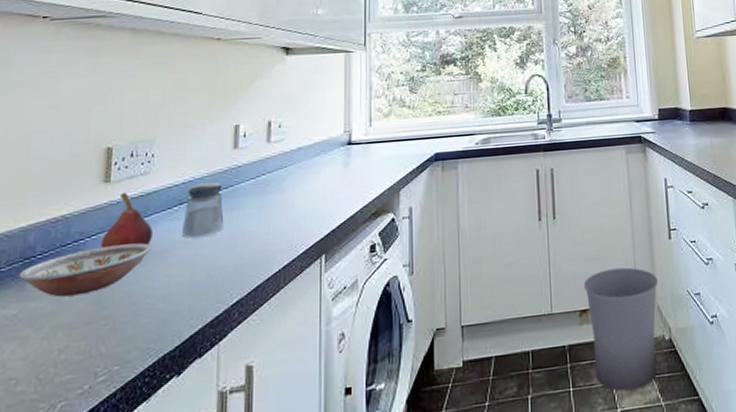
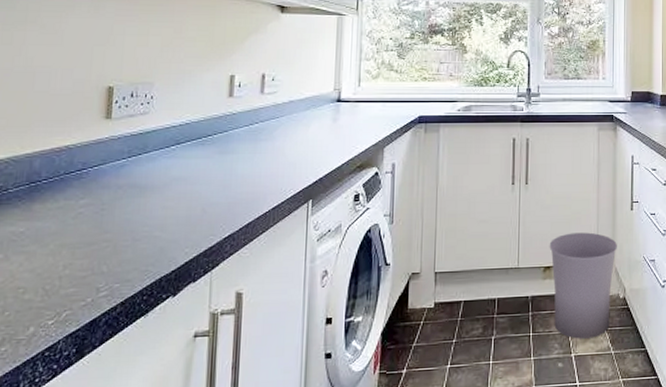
bowl: present [18,243,152,297] -> none [25,176,150,219]
fruit: present [101,192,153,248] -> none [102,129,151,179]
salt shaker: present [181,182,224,240] -> none [178,127,219,177]

